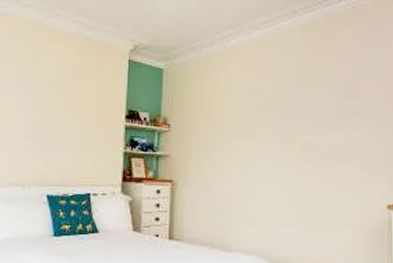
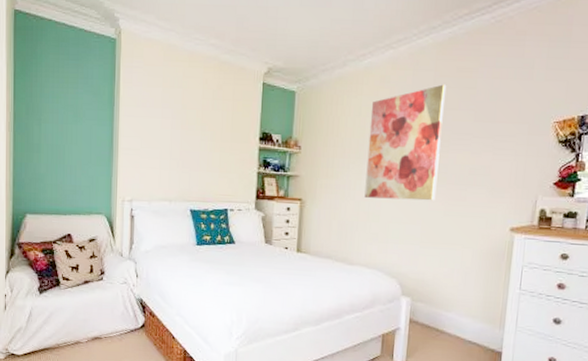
wall art: none [239,64,313,180] -> present [364,84,447,201]

